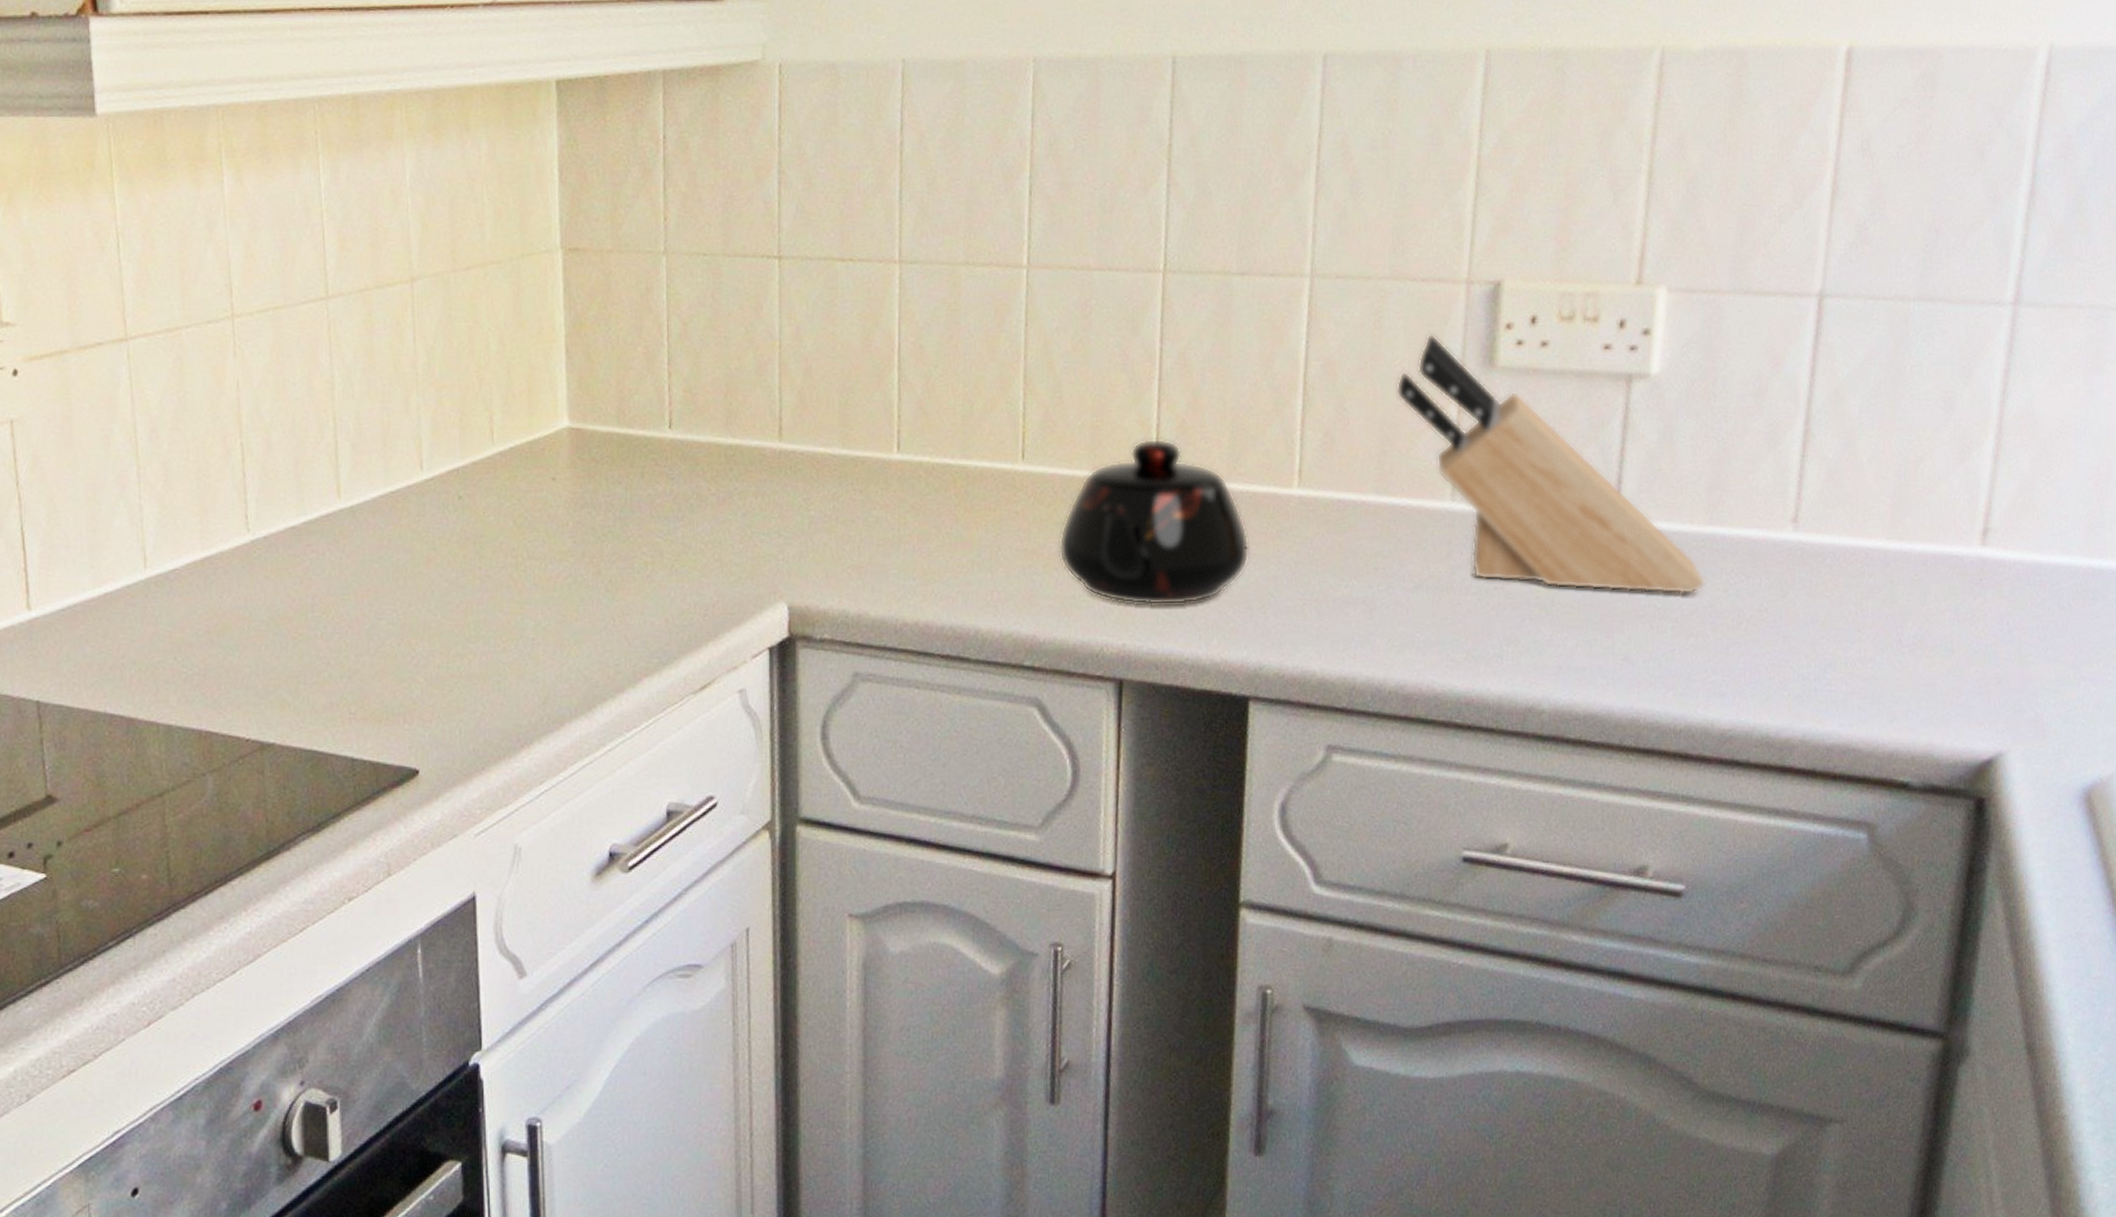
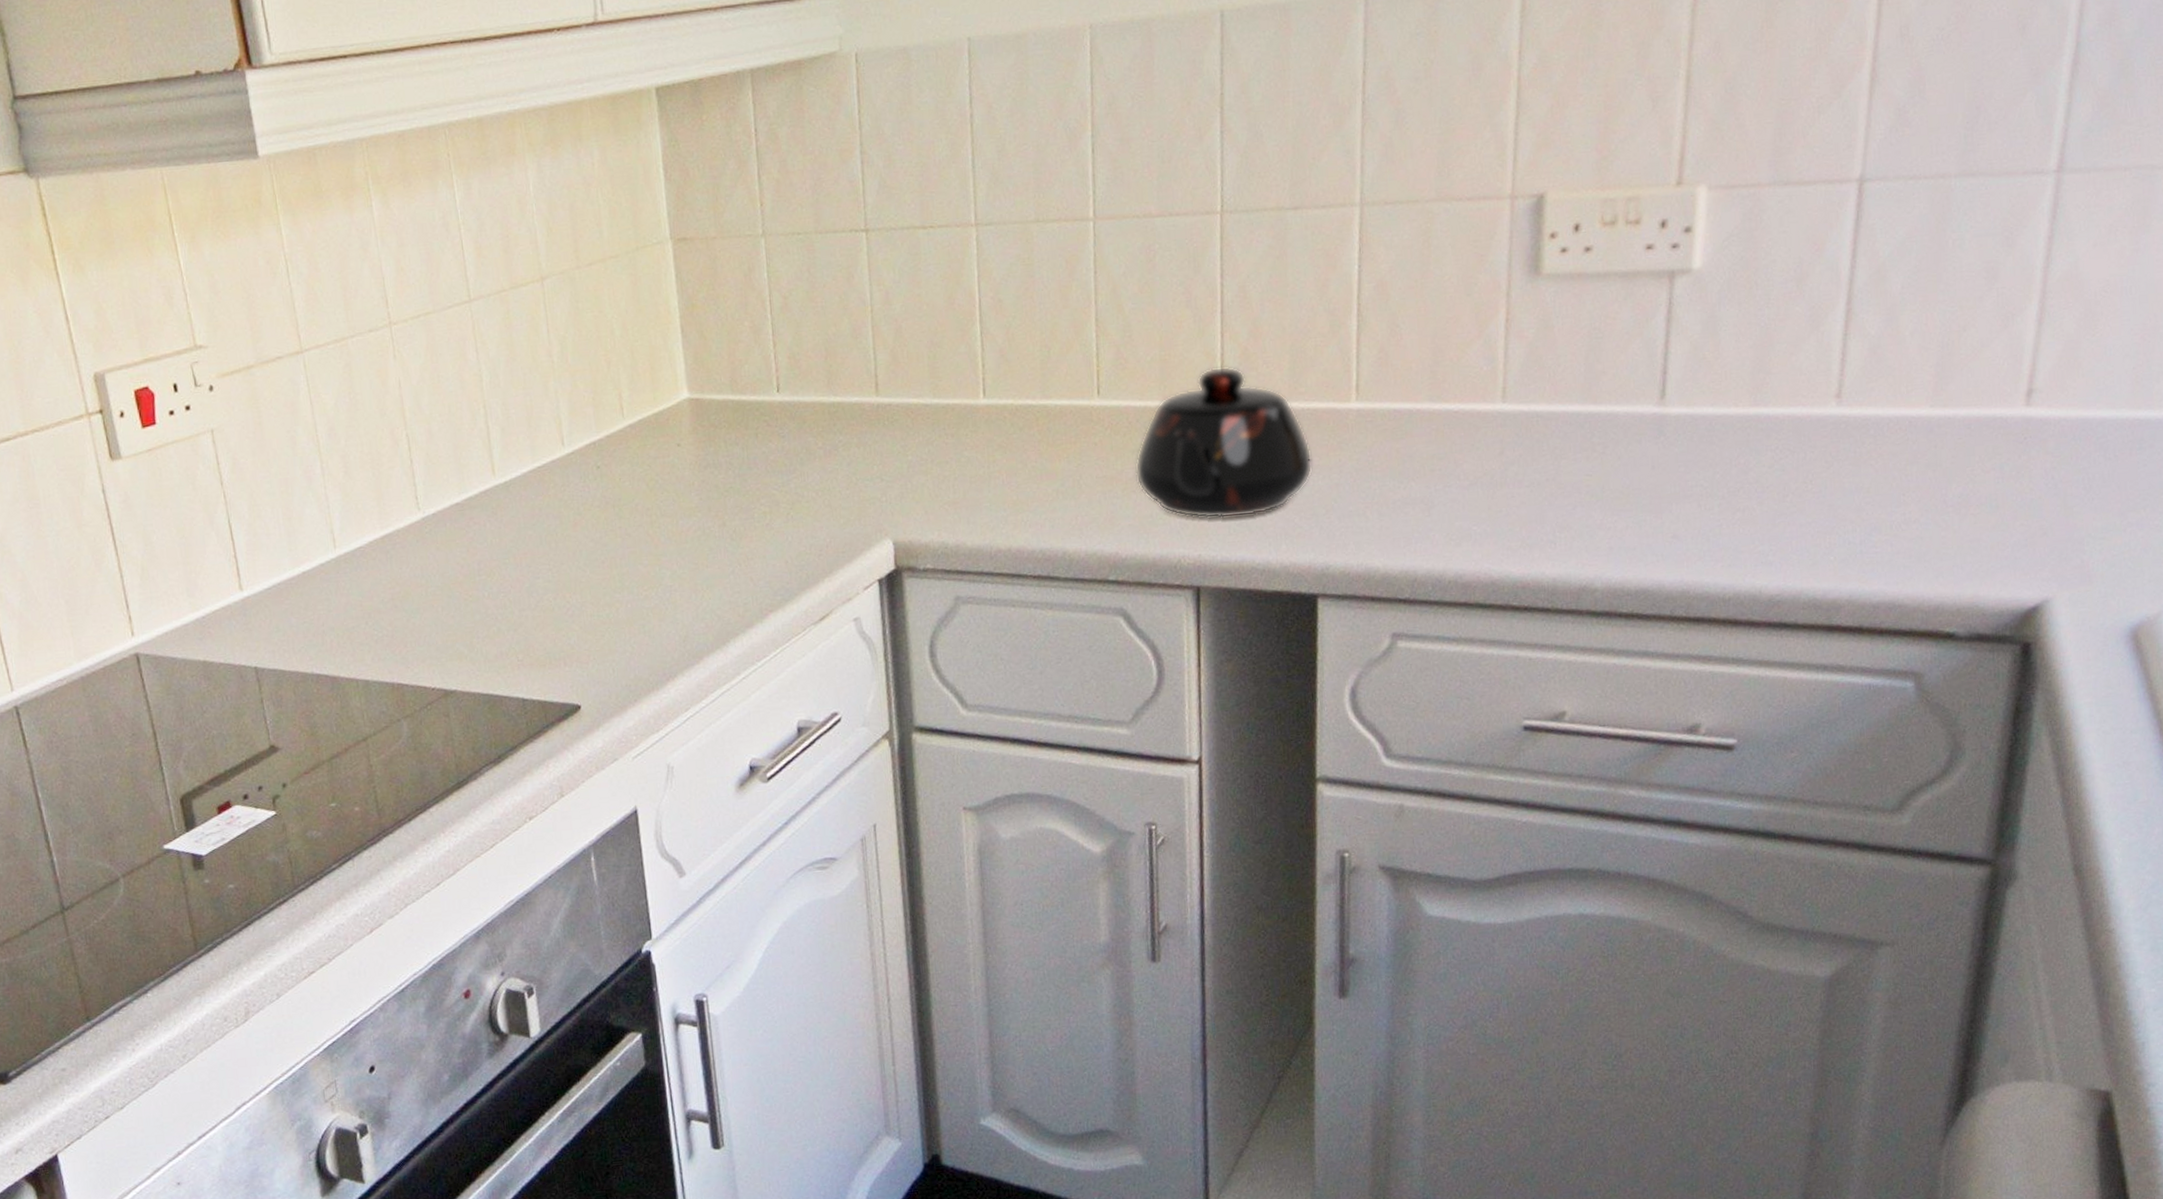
knife block: present [1396,333,1706,595] -> none [1446,248,1752,476]

